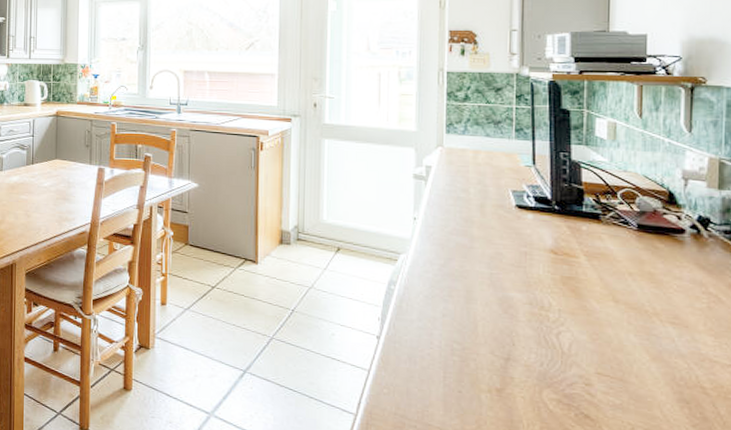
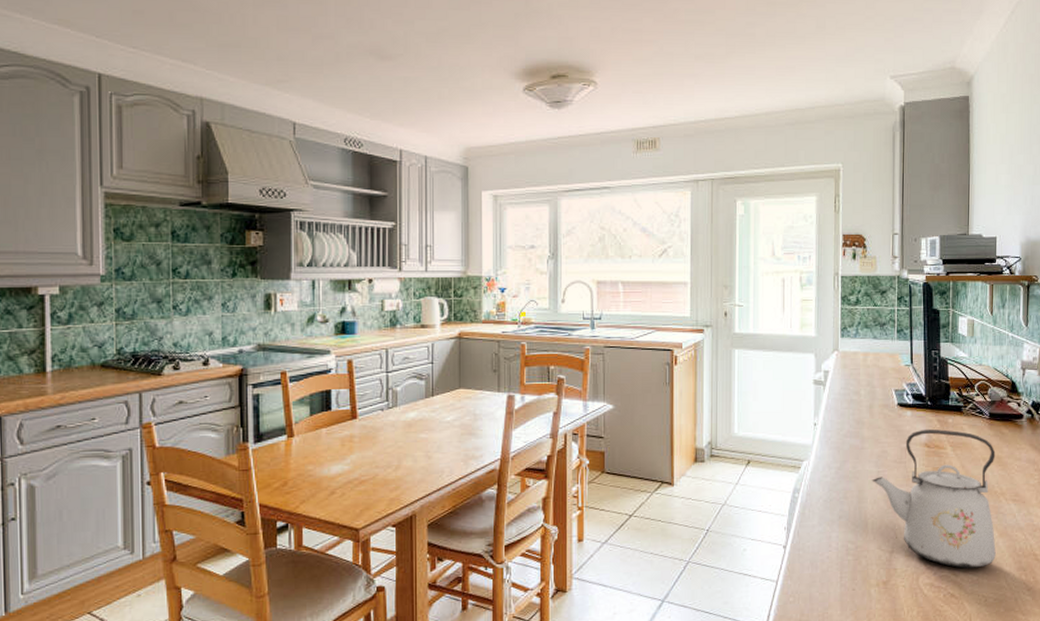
kettle: none [483,234,647,392] -> present [872,428,996,569]

